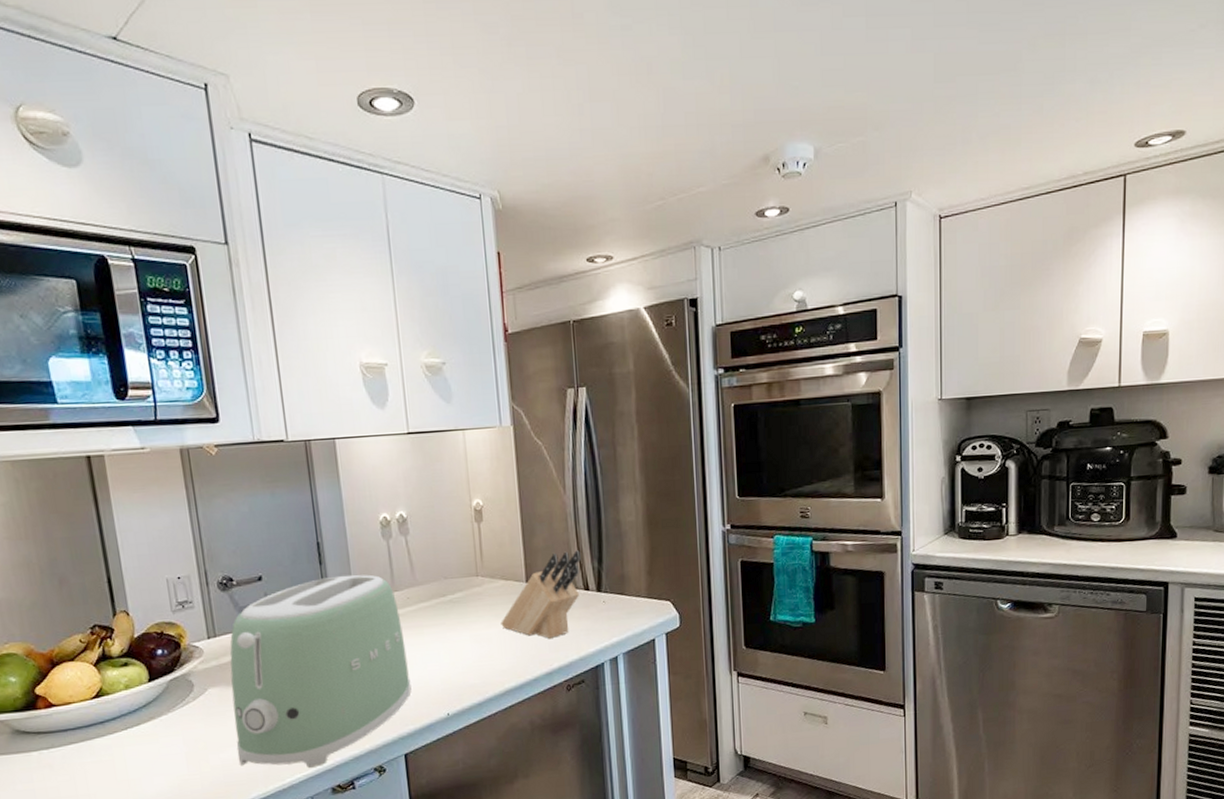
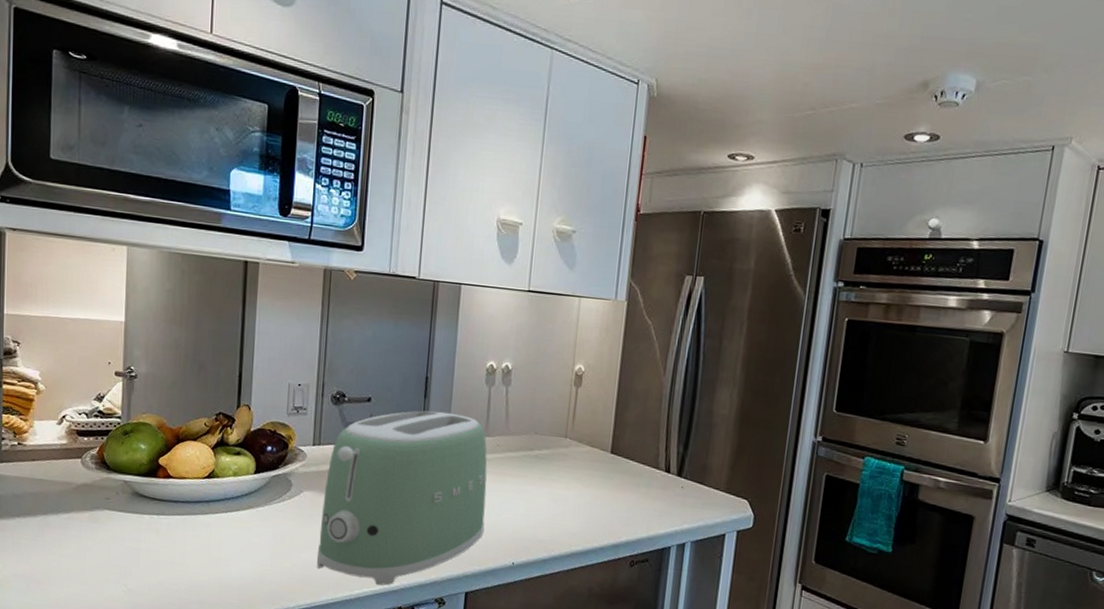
knife block: present [500,550,581,639] -> none [579,431,668,512]

